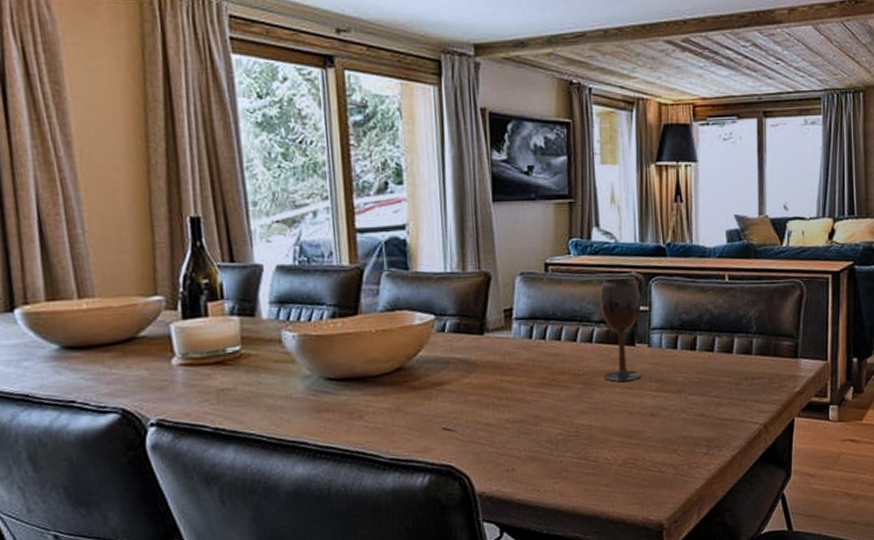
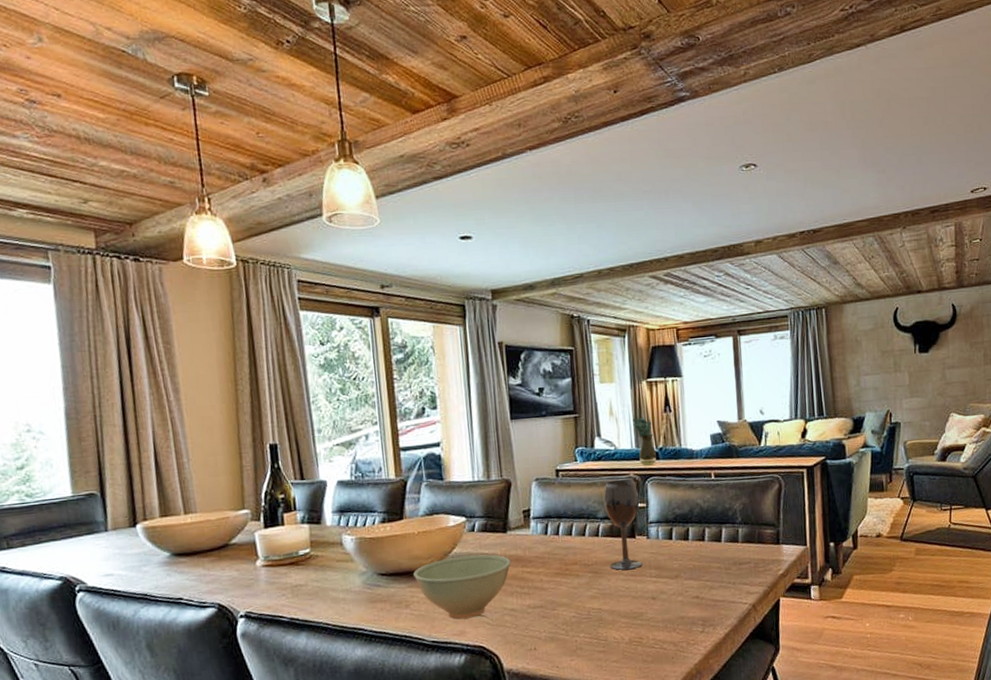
bowl: none [369,359,488,434] -> present [413,554,511,620]
vase: none [637,203,663,264] -> present [633,415,656,467]

